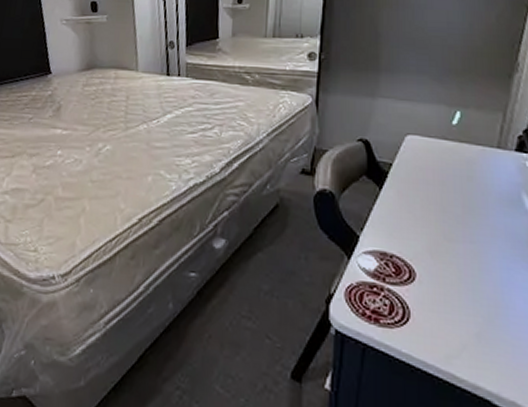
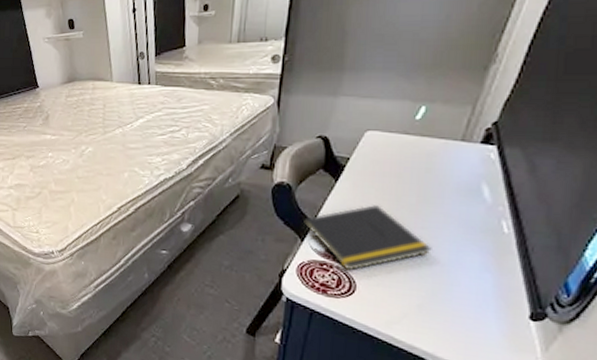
notepad: none [348,216,483,294] -> present [301,205,432,271]

